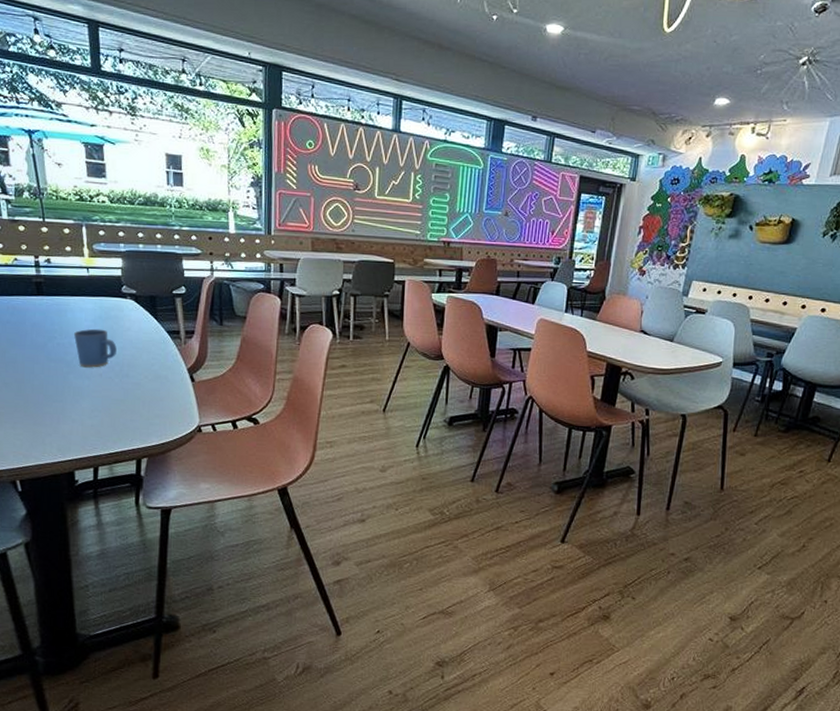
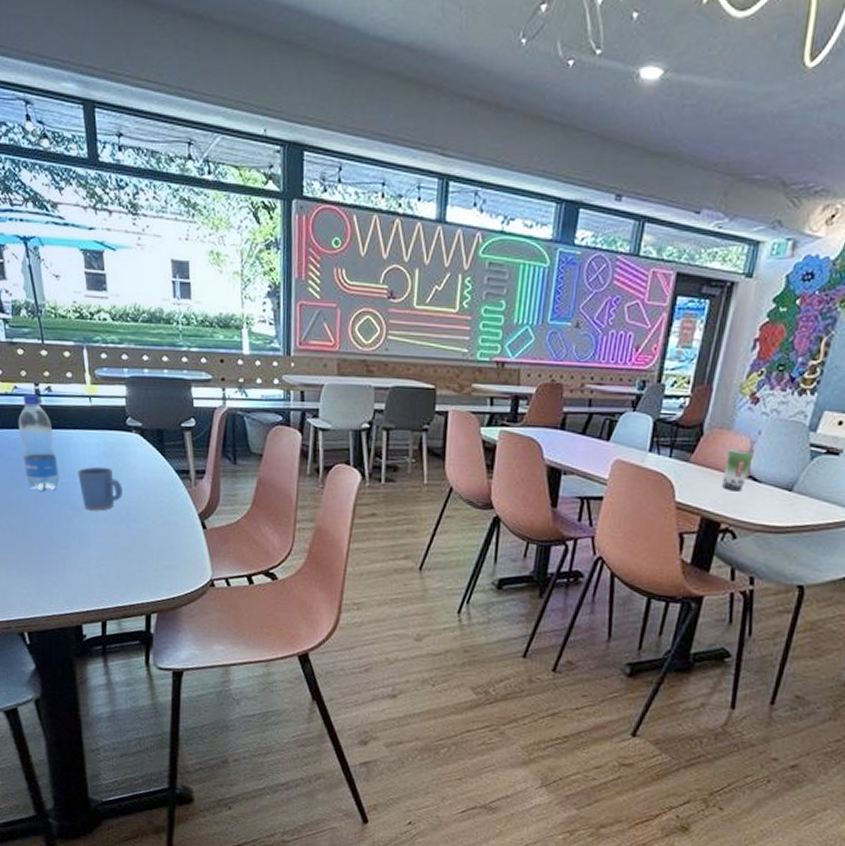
bottle: none [17,265,56,351] -> present [18,394,59,491]
beverage cup: none [621,304,645,343] -> present [722,441,756,492]

